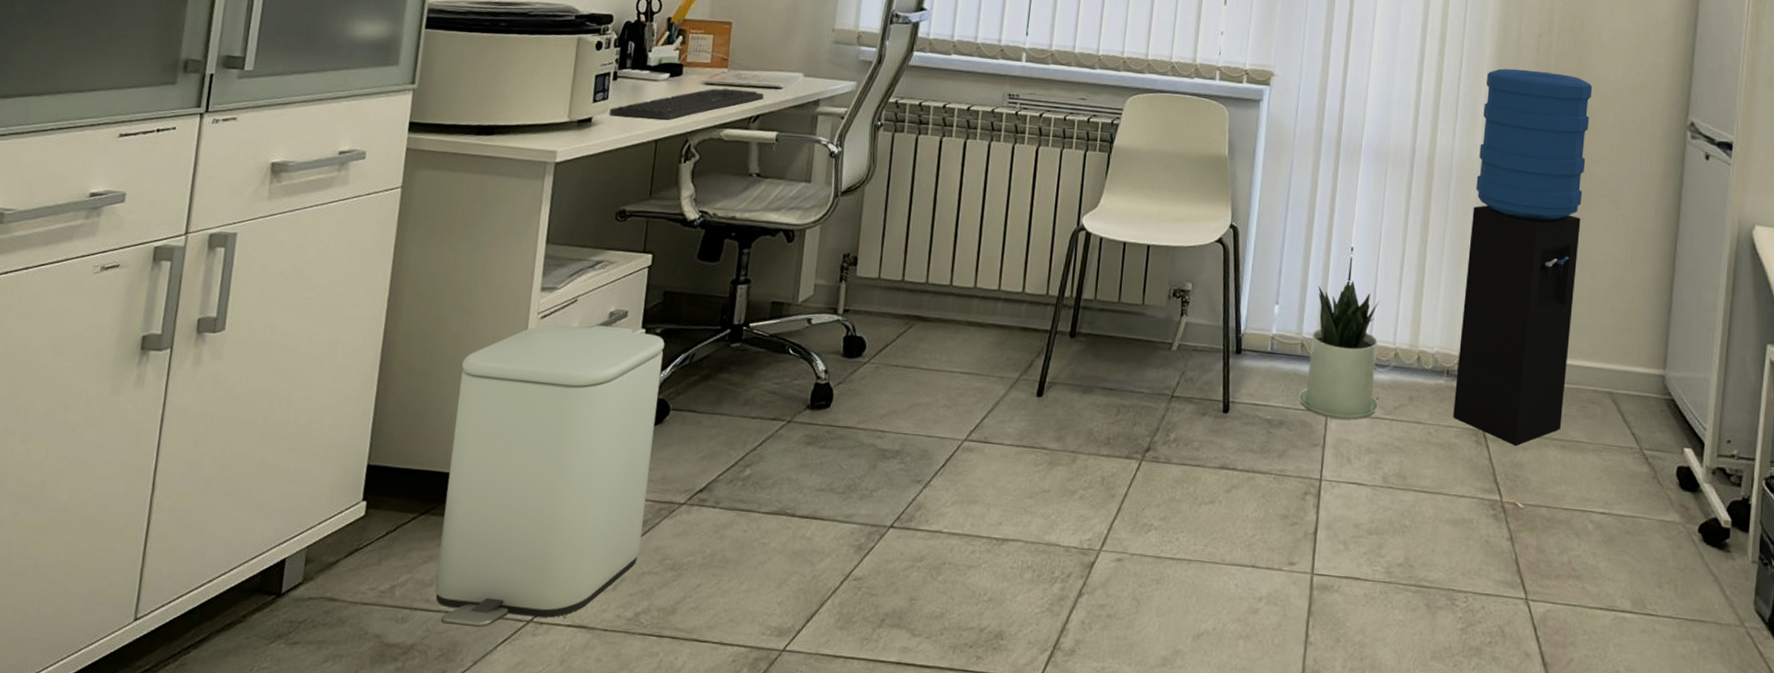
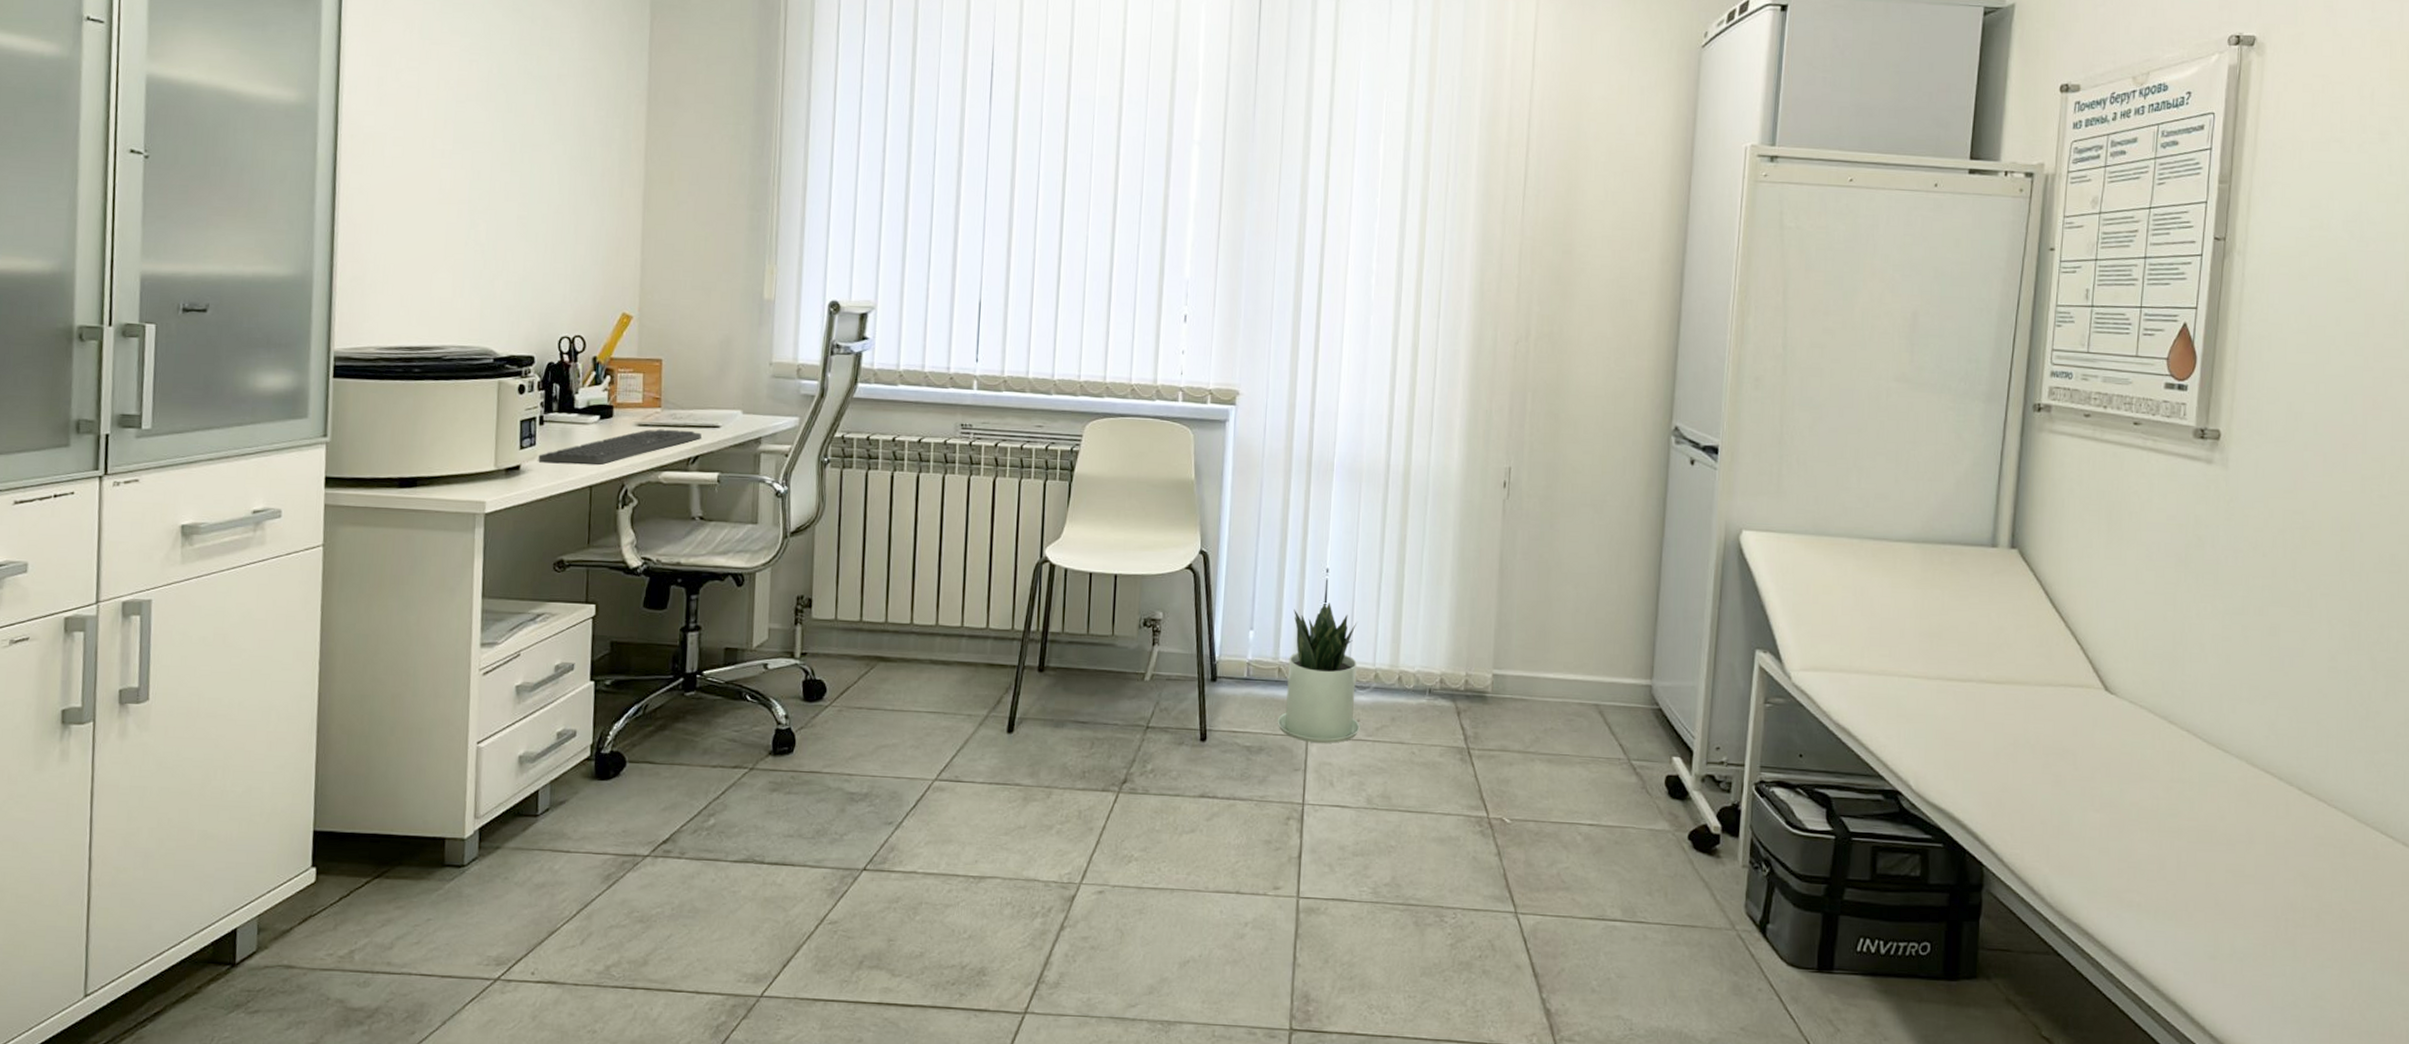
pedal bin: present [435,324,665,628] -> none [395,679,616,988]
water cooler: present [1453,68,1592,446] -> none [1436,378,1572,761]

